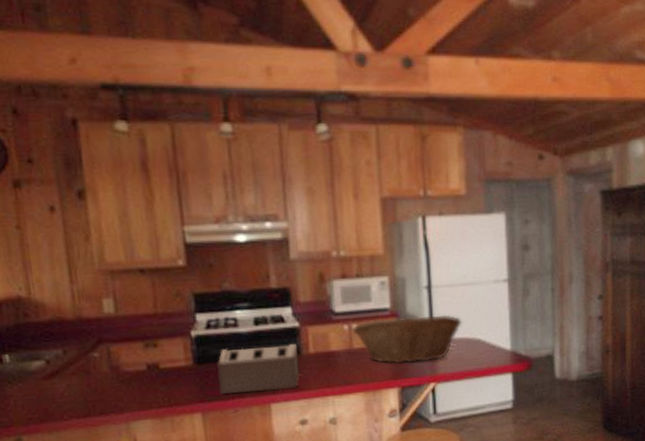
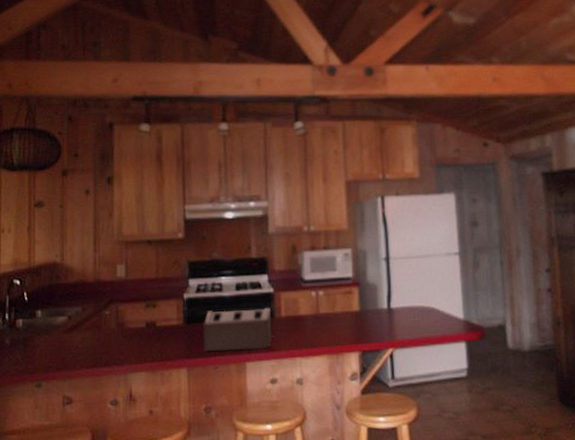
fruit basket: present [352,314,462,364] -> none [319,284,418,329]

